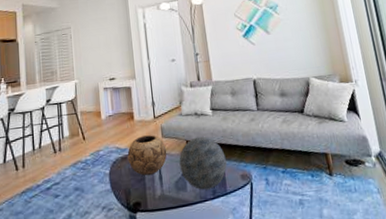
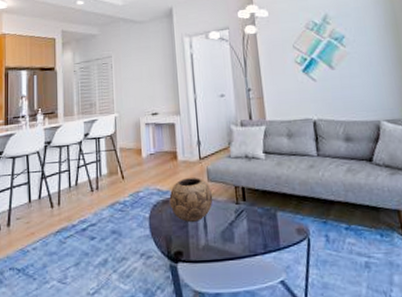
decorative orb: present [179,136,227,190] -> none [226,182,281,243]

